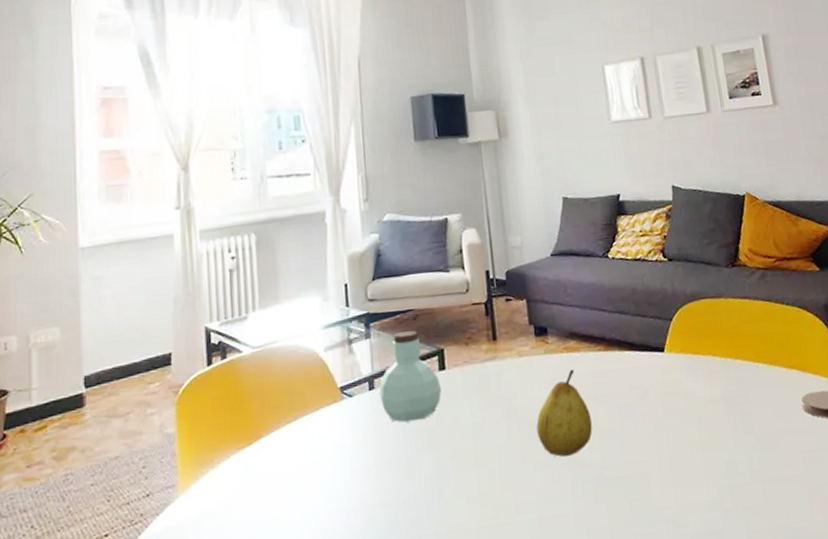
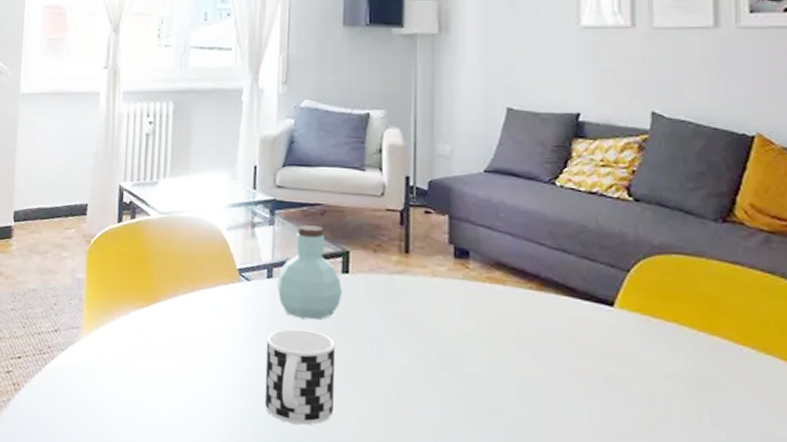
cup: none [375,431,446,526] -> present [264,328,336,425]
fruit: present [536,369,593,457] -> none [443,302,510,397]

